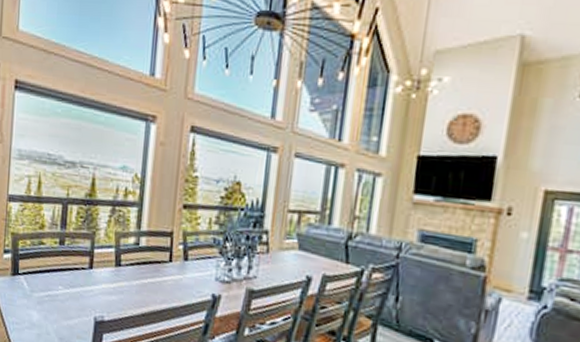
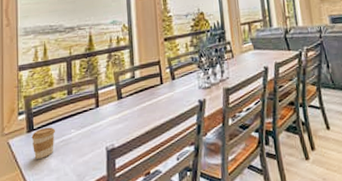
coffee cup: none [15,274,42,309] -> present [31,127,56,159]

